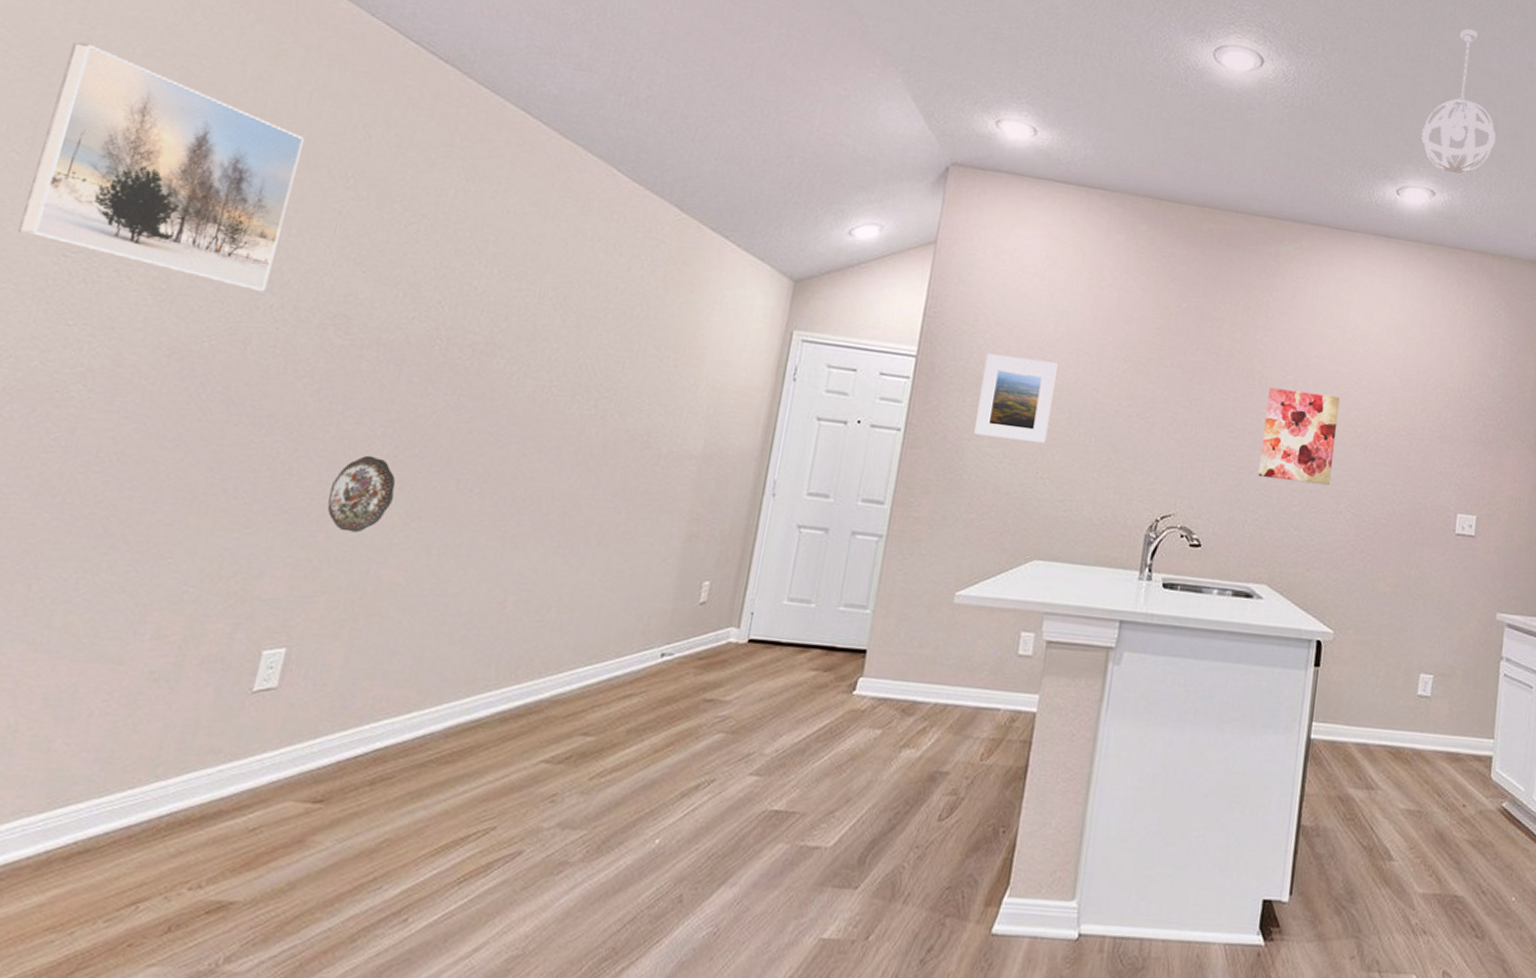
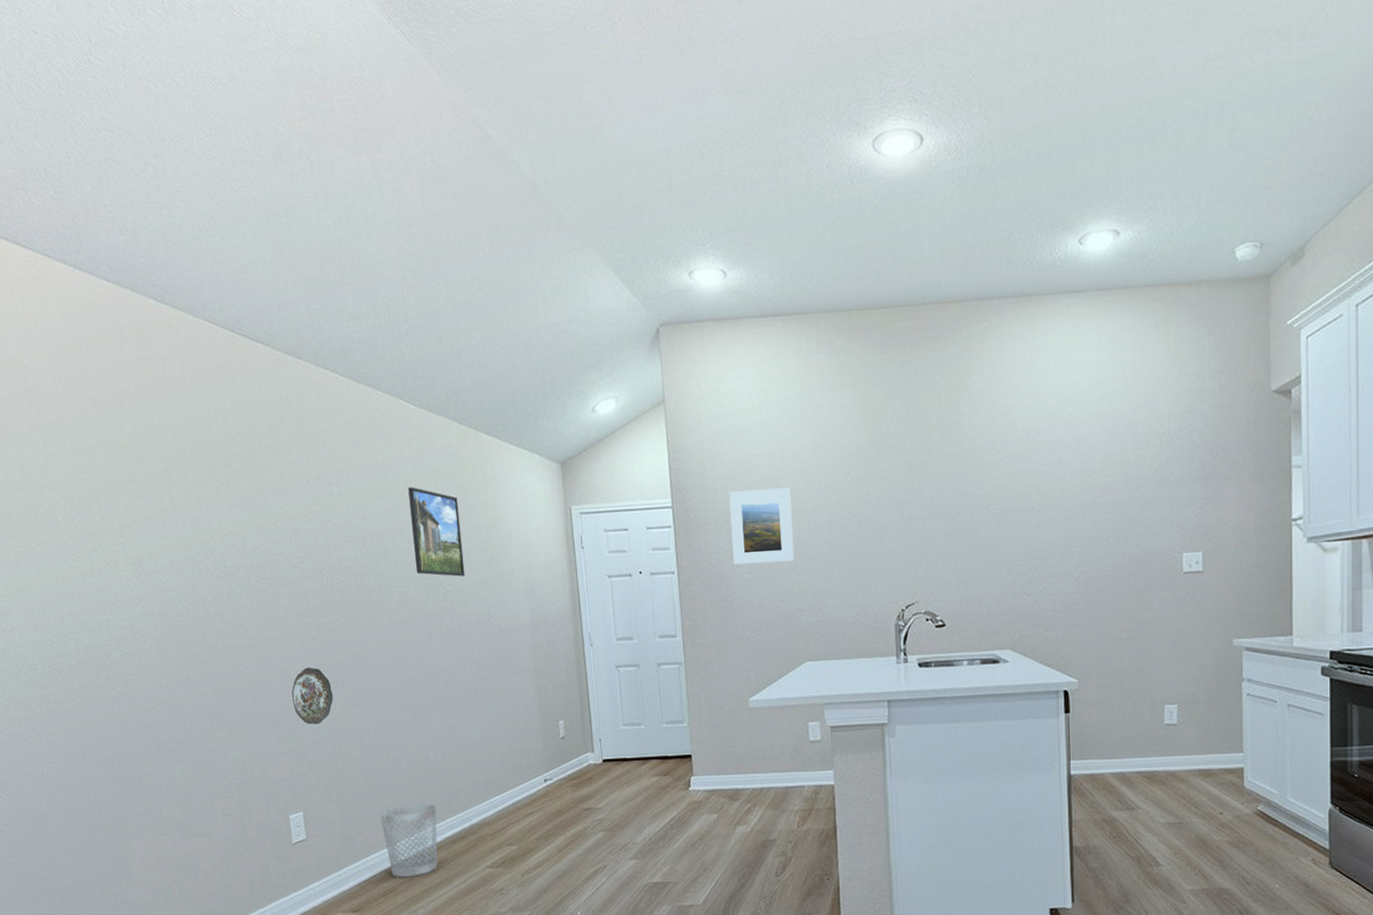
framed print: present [18,41,304,292] -> none [19,394,202,560]
wastebasket: none [394,660,496,762] -> present [379,803,438,877]
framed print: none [567,266,651,384] -> present [408,487,466,577]
wall art: present [1258,387,1340,486] -> none [982,464,1055,555]
pendant light: present [1421,29,1496,174] -> none [1097,35,1178,206]

